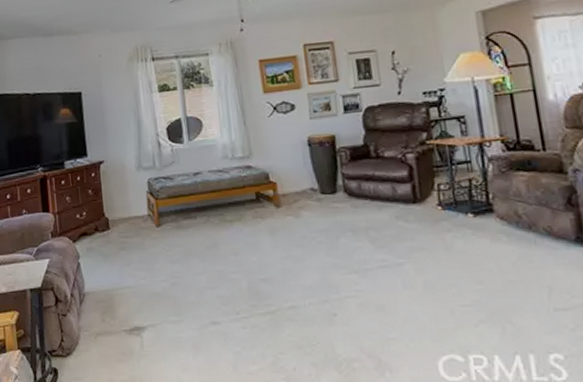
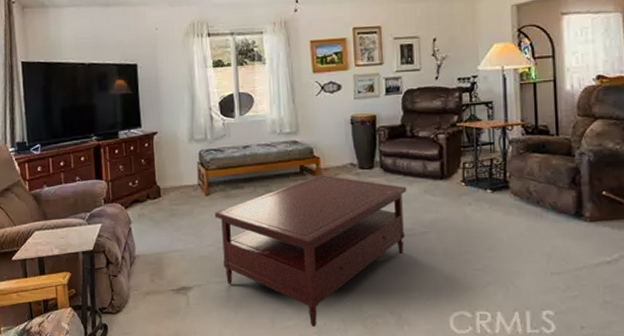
coffee table: none [166,201,379,372] -> present [214,175,407,327]

